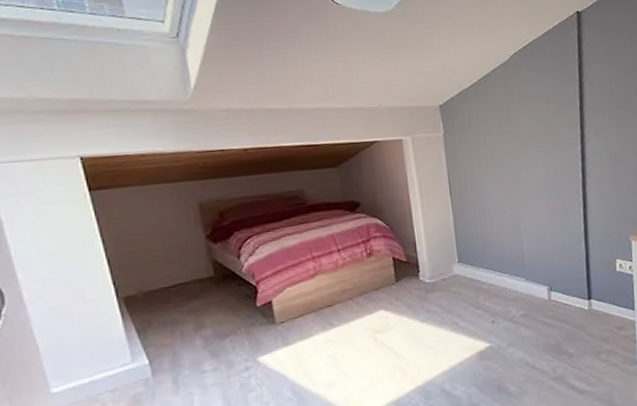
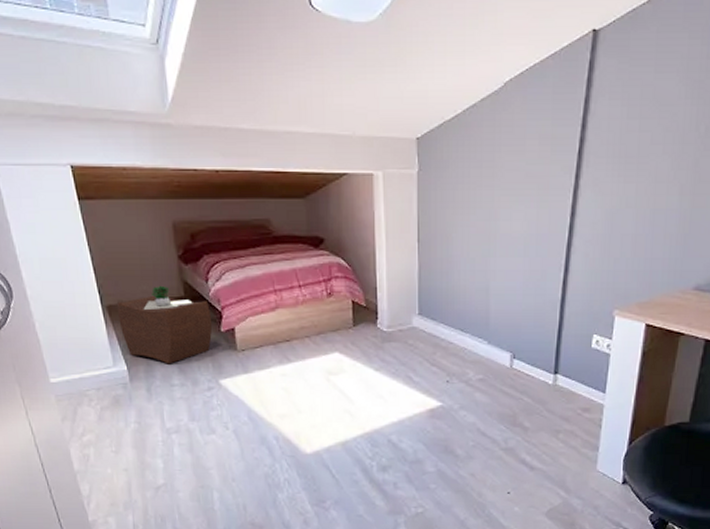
nightstand: none [136,268,247,350] -> present [117,285,213,364]

